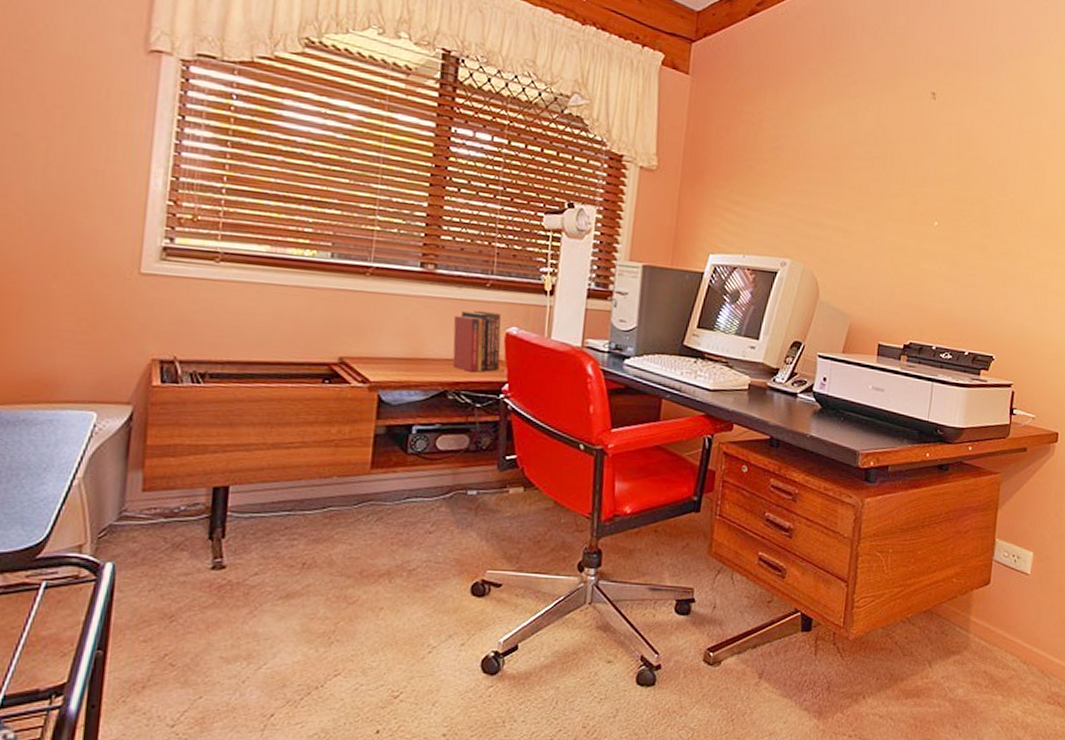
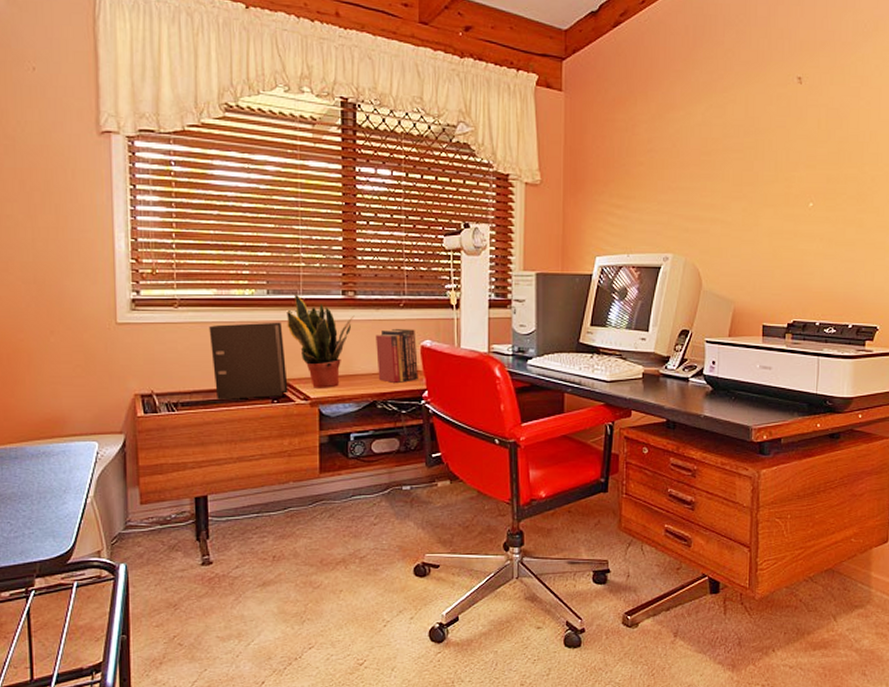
binder: none [254,287,345,377] -> present [209,322,288,399]
potted plant: none [350,260,433,372] -> present [287,294,355,388]

